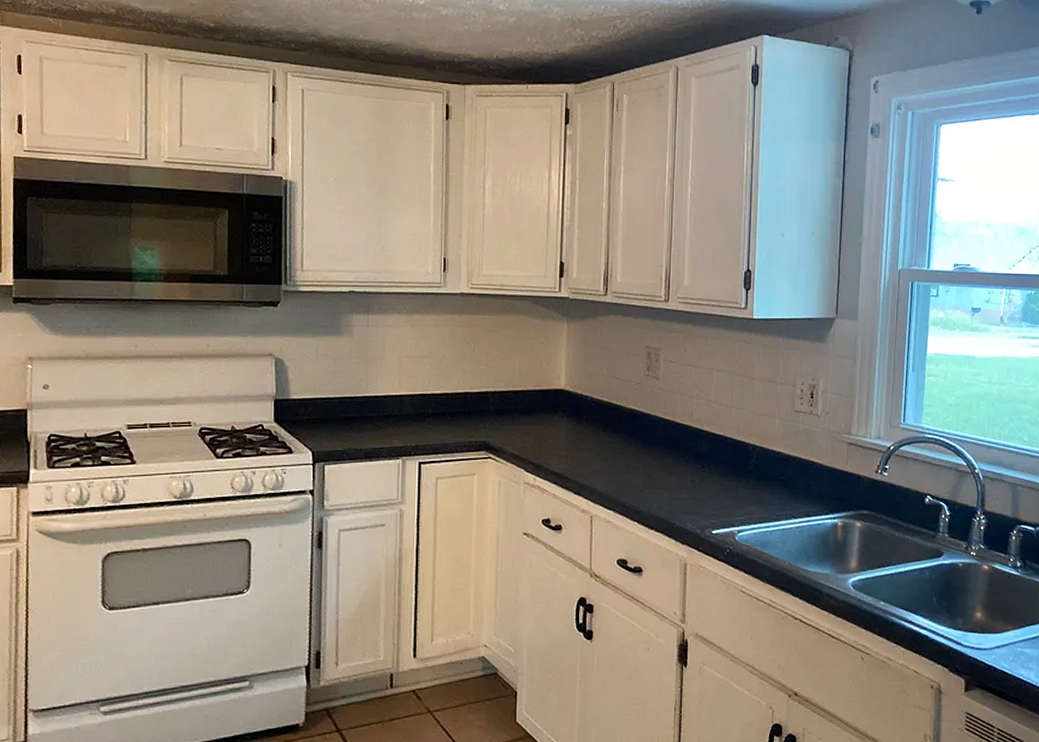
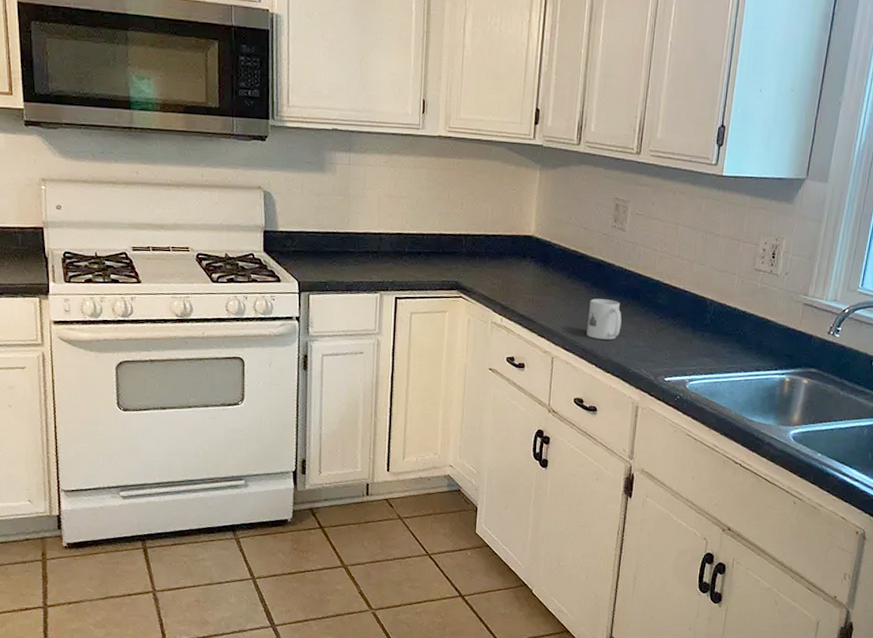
mug: none [626,451,662,493] -> present [586,298,622,340]

